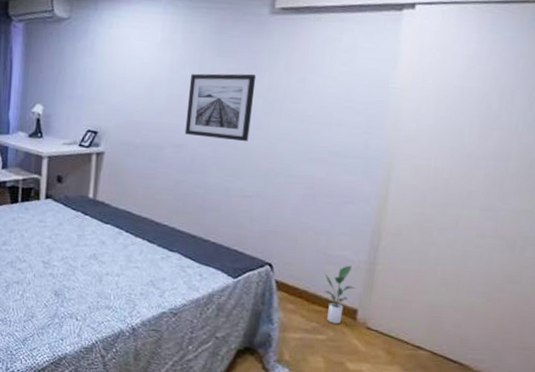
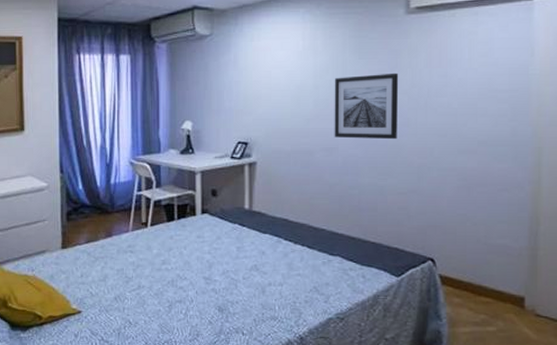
potted plant: present [324,265,355,324] -> none [488,253,519,314]

